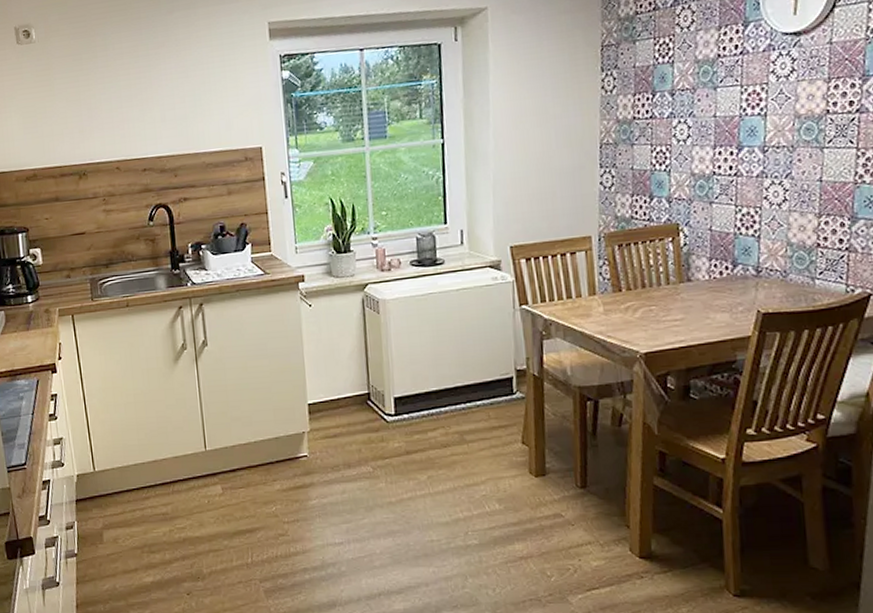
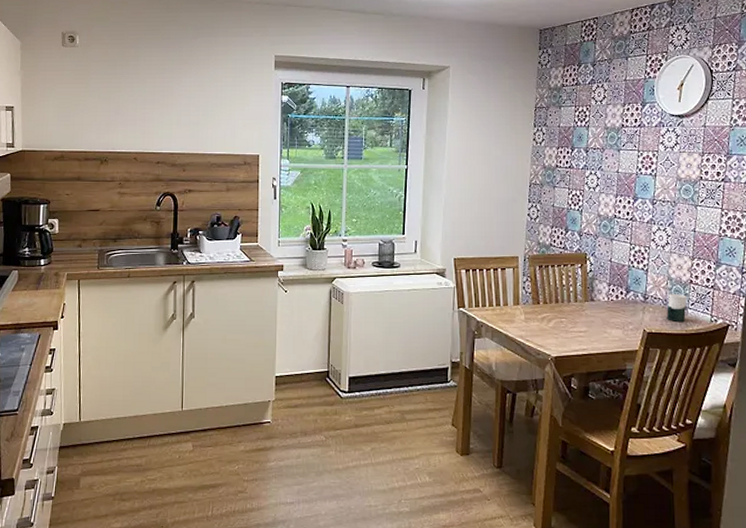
cup: none [786,261,814,297] -> present [666,293,687,322]

